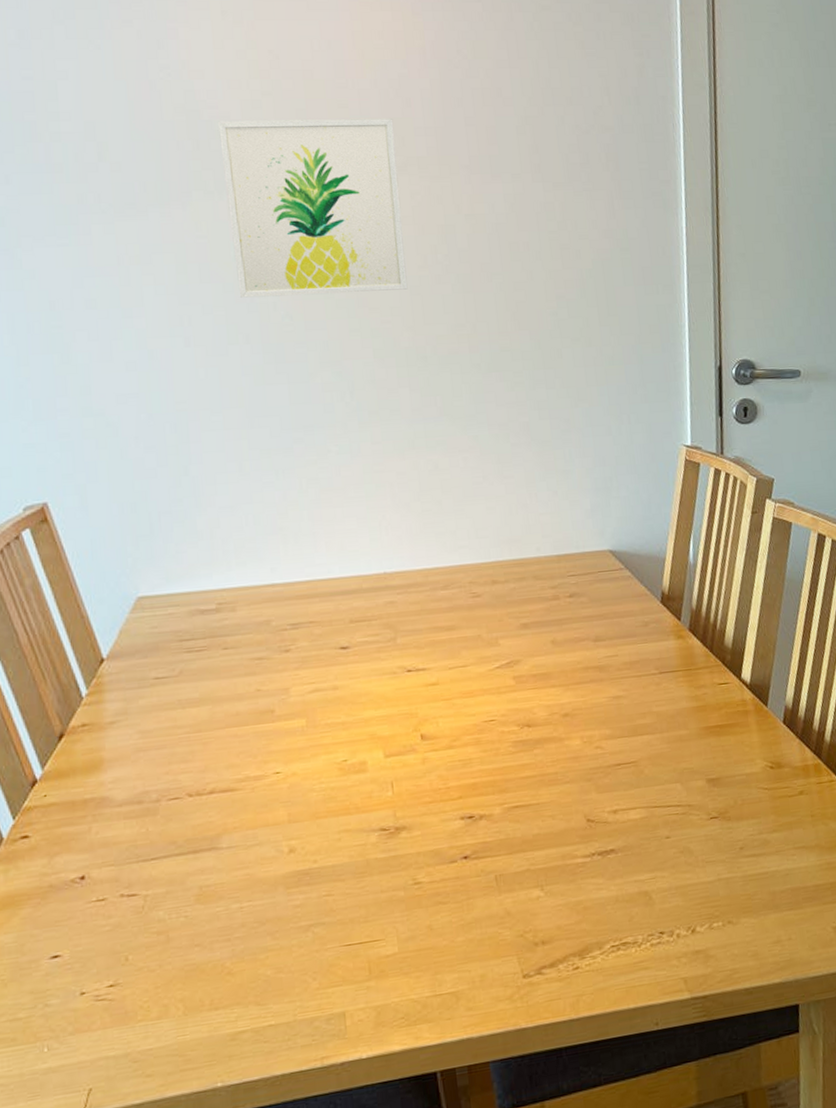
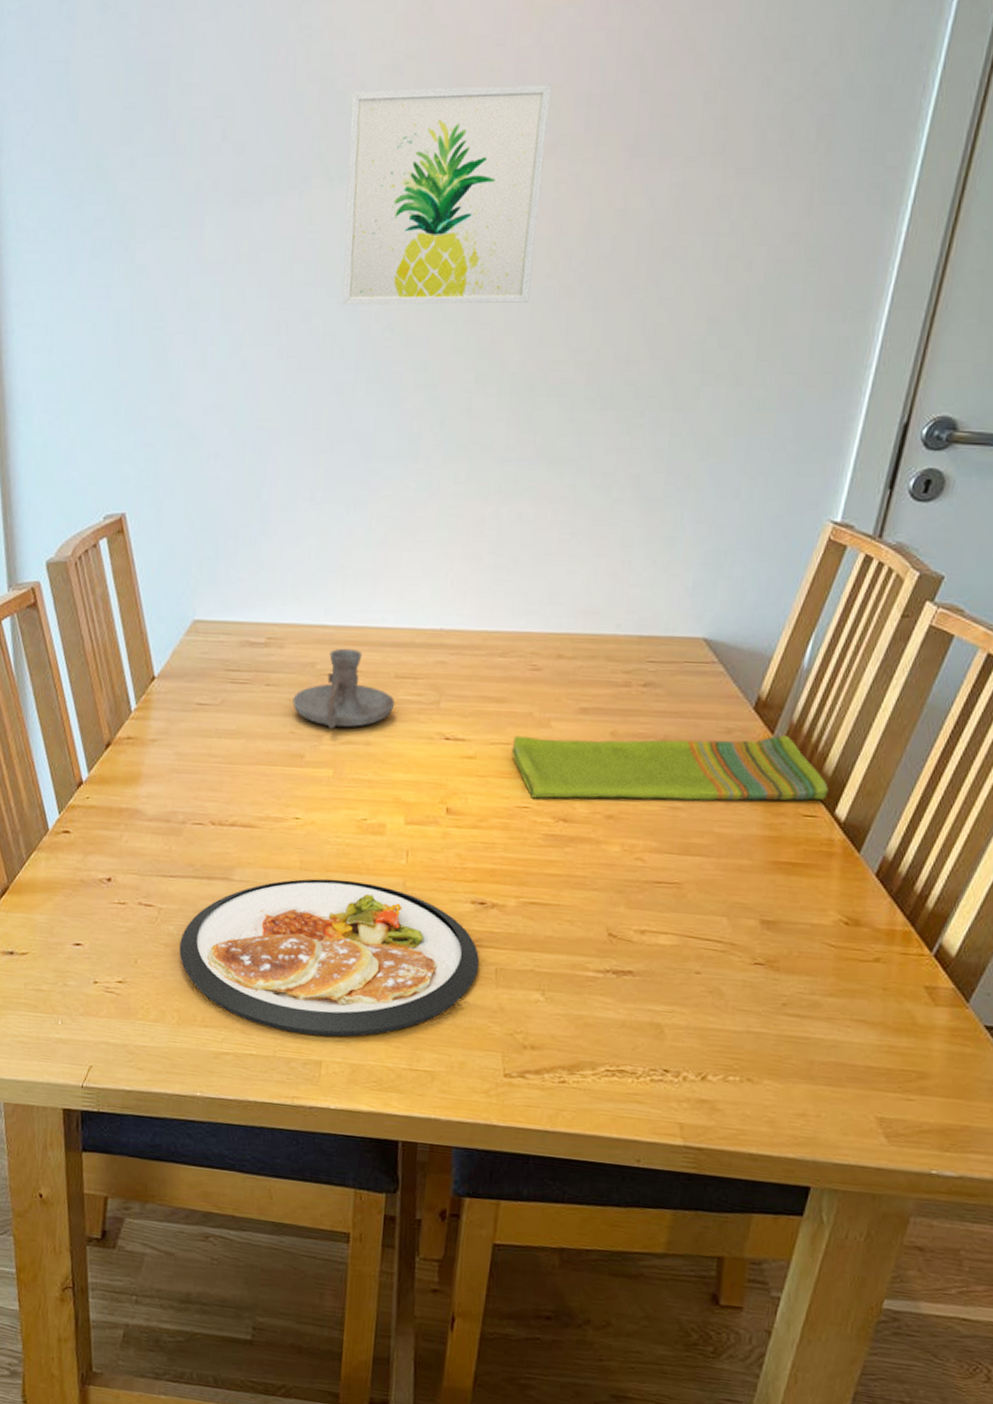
dish: none [173,821,480,992] -> present [179,878,479,1037]
candle holder: none [253,602,355,680] -> present [292,648,395,729]
dish towel: none [468,620,732,711] -> present [511,735,828,801]

